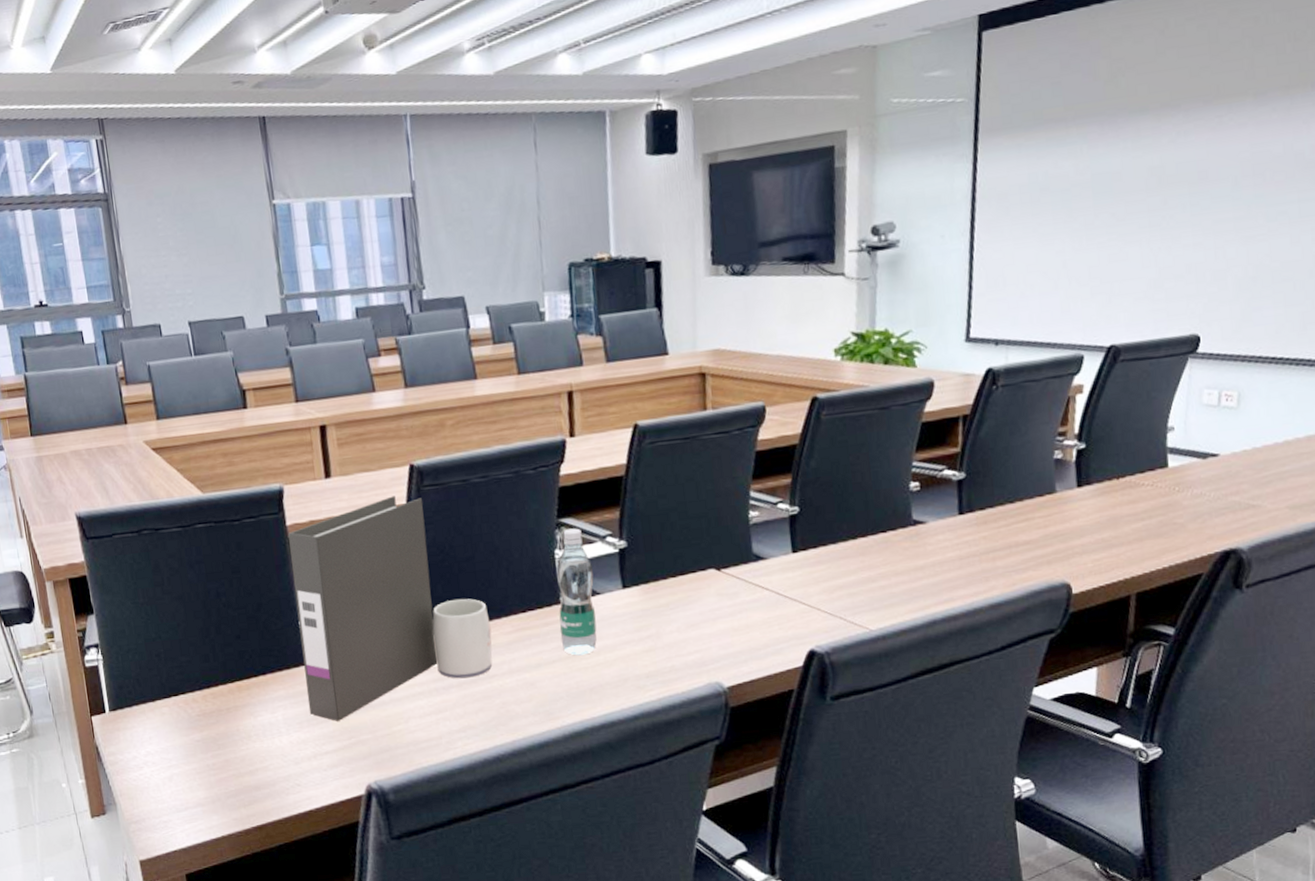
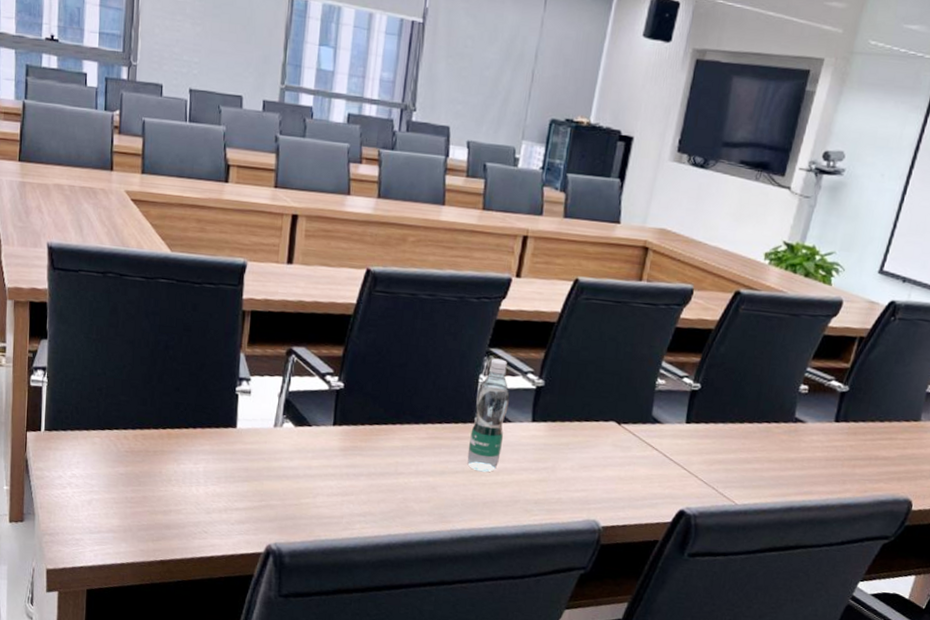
binder: present [288,495,438,721] -> none [228,293,372,484]
mug: present [432,598,493,679] -> none [352,398,409,471]

